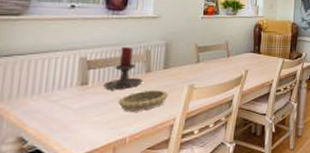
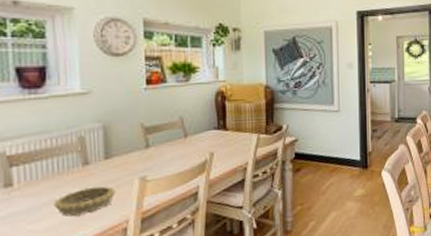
candle holder: present [104,46,143,90] -> none [32,134,81,191]

